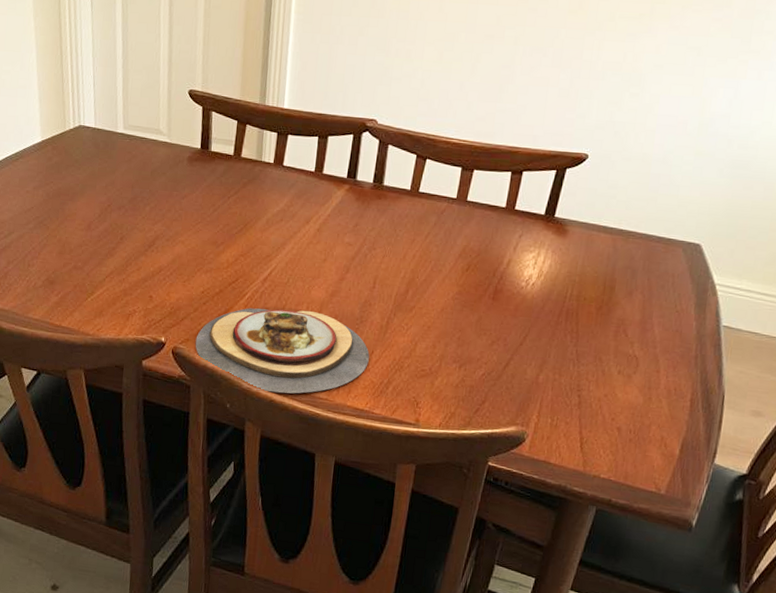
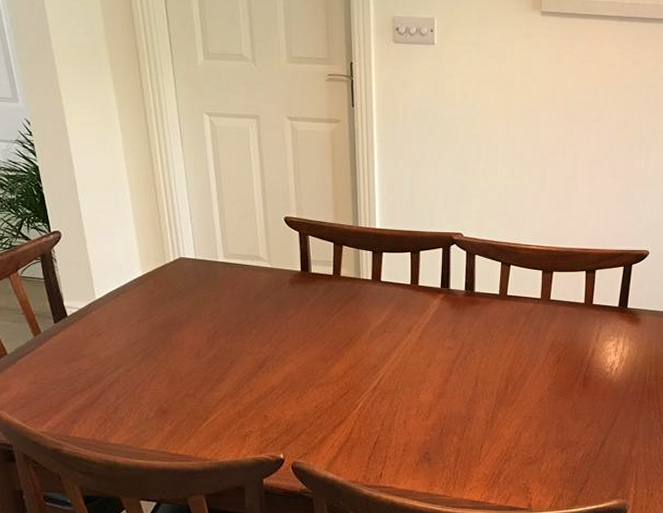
plate: present [195,308,370,394] -> none [313,413,479,495]

